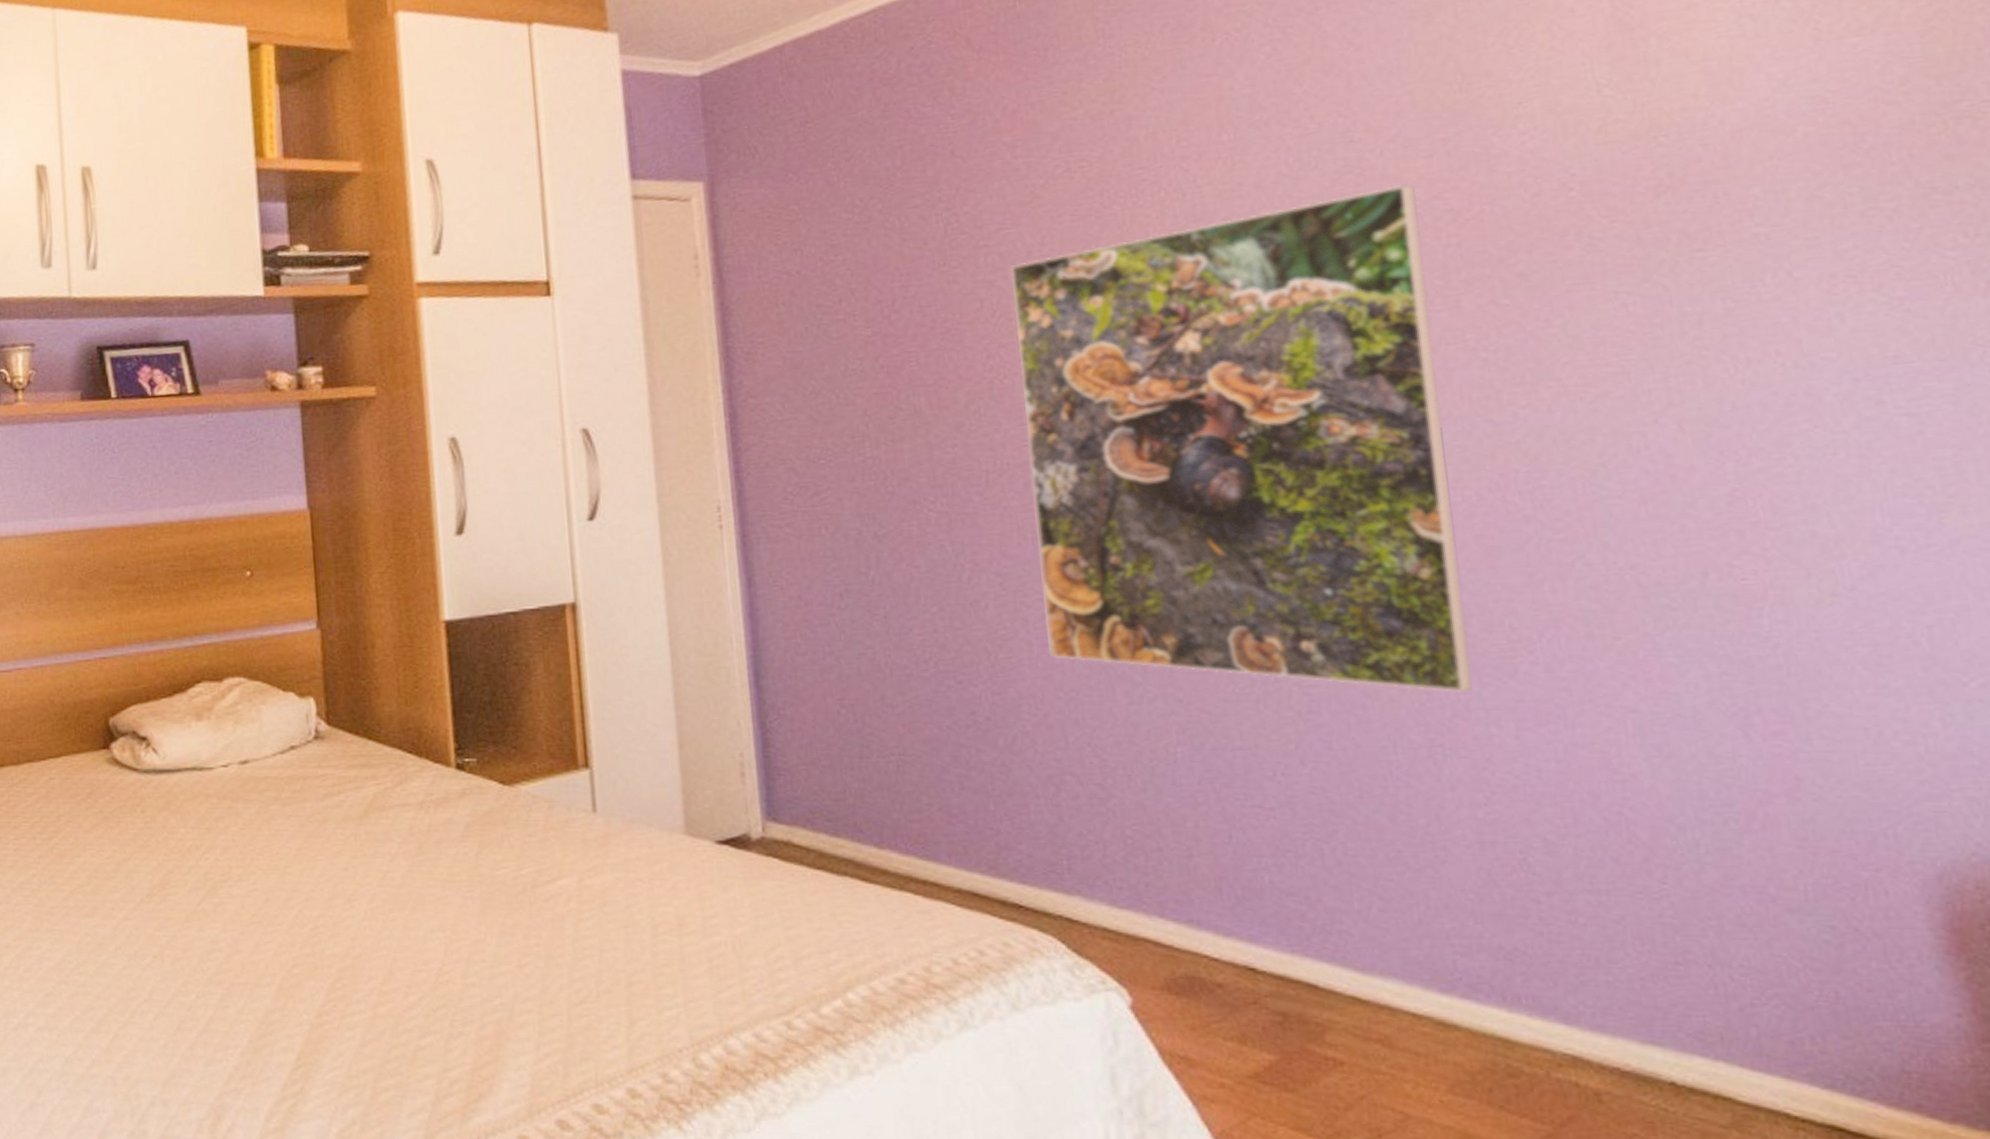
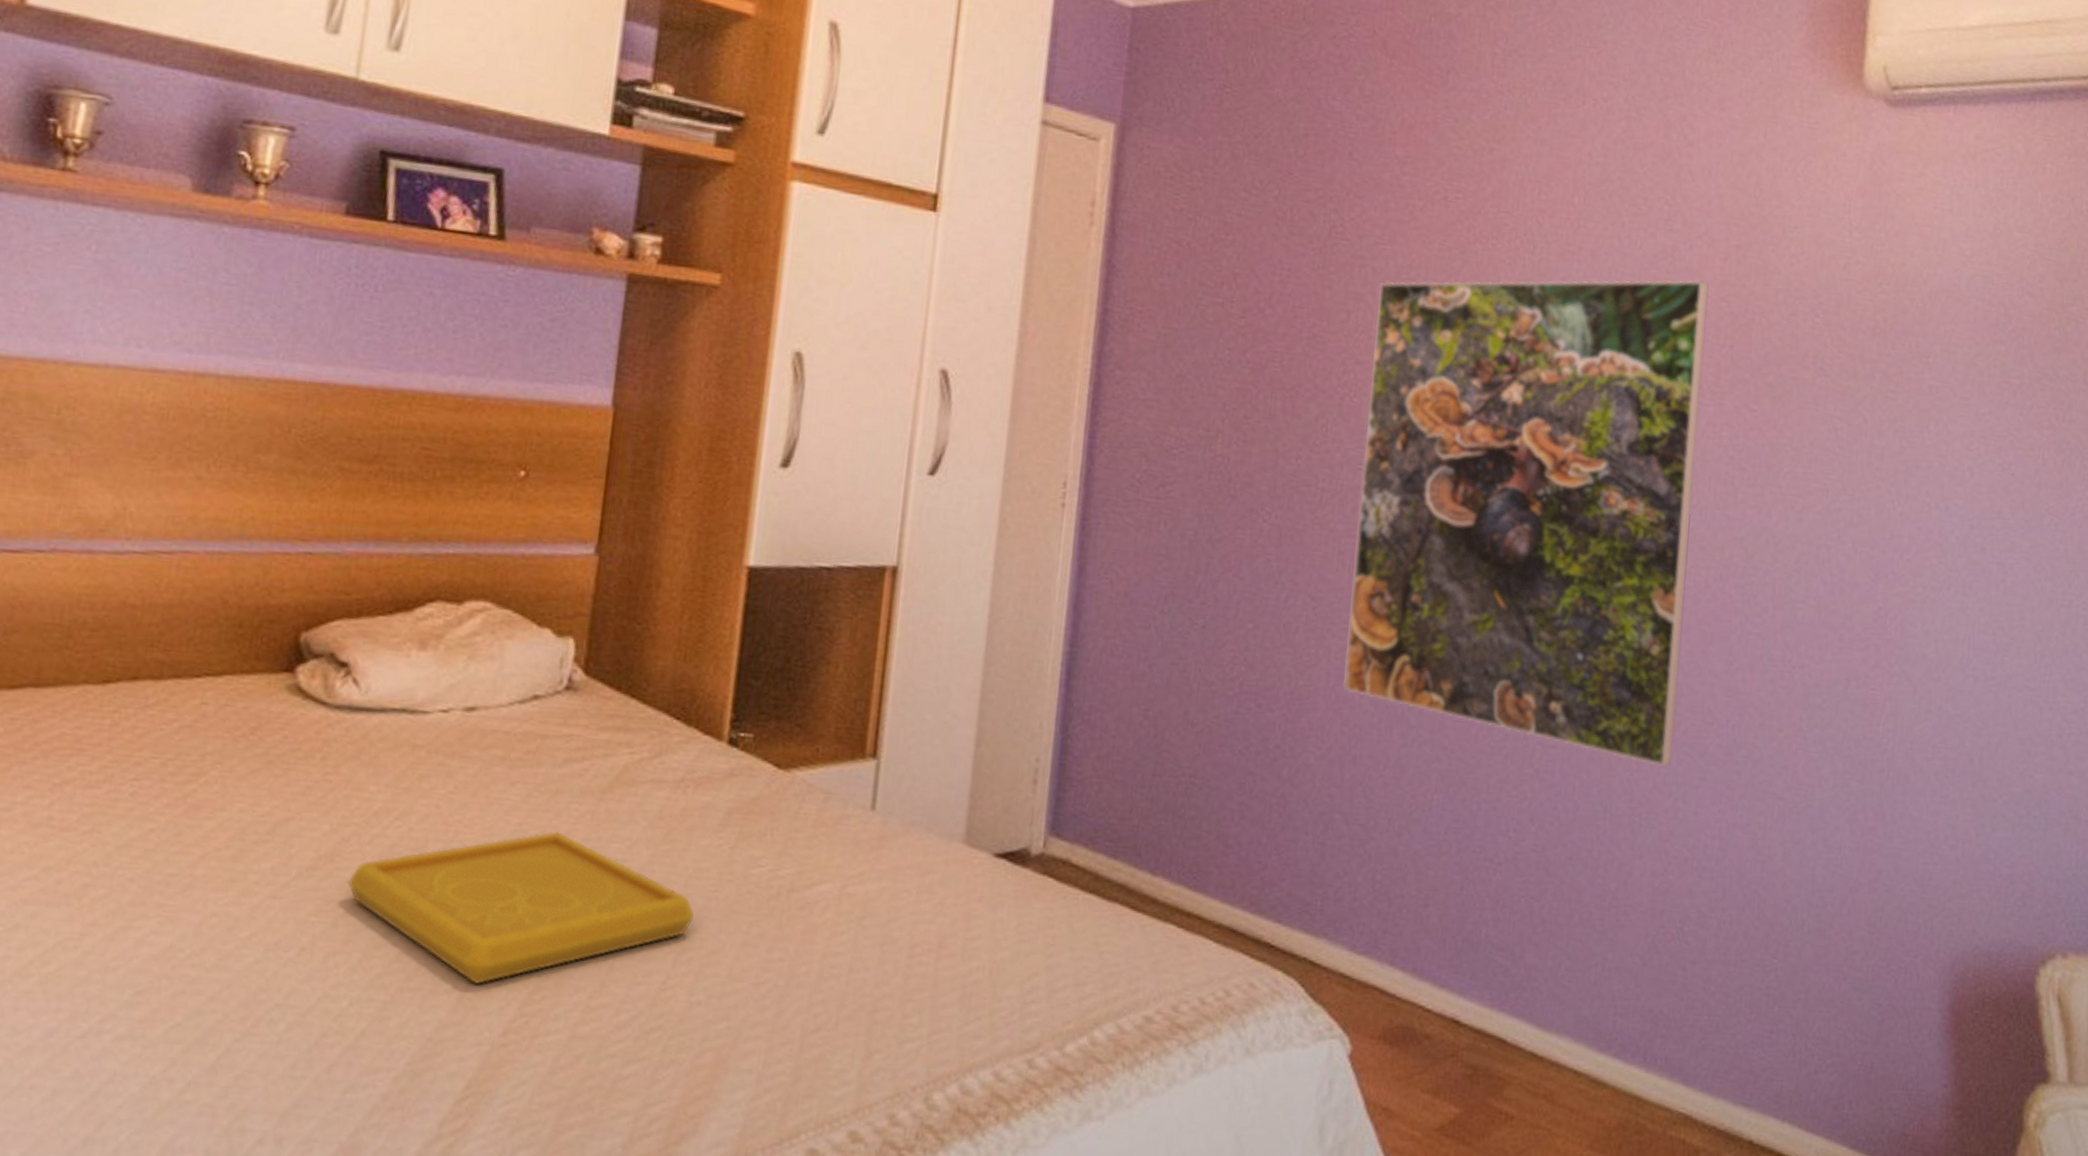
serving tray: none [178,853,456,977] -> present [348,831,695,984]

